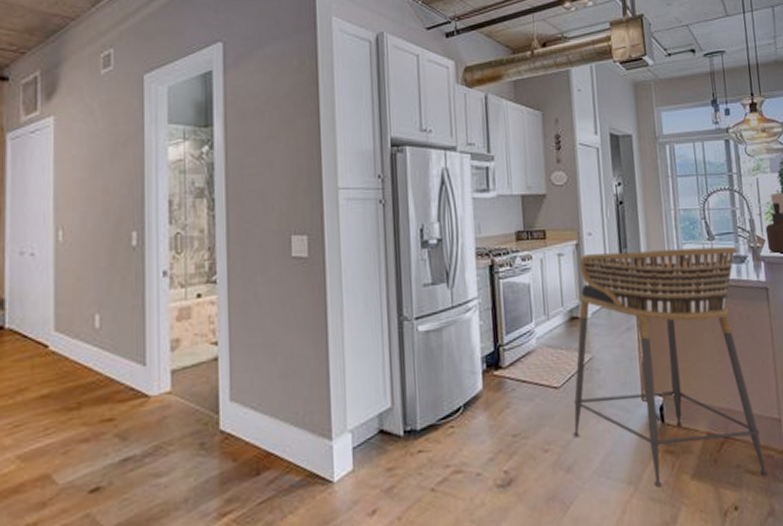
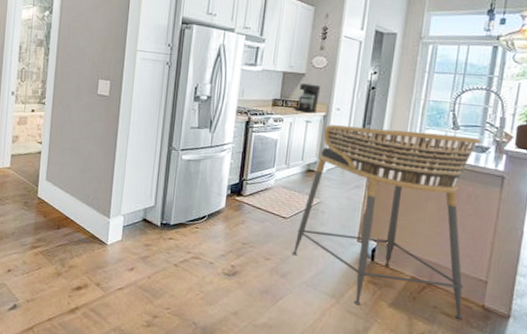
coffee maker: none [541,206,567,244] -> present [294,83,320,113]

